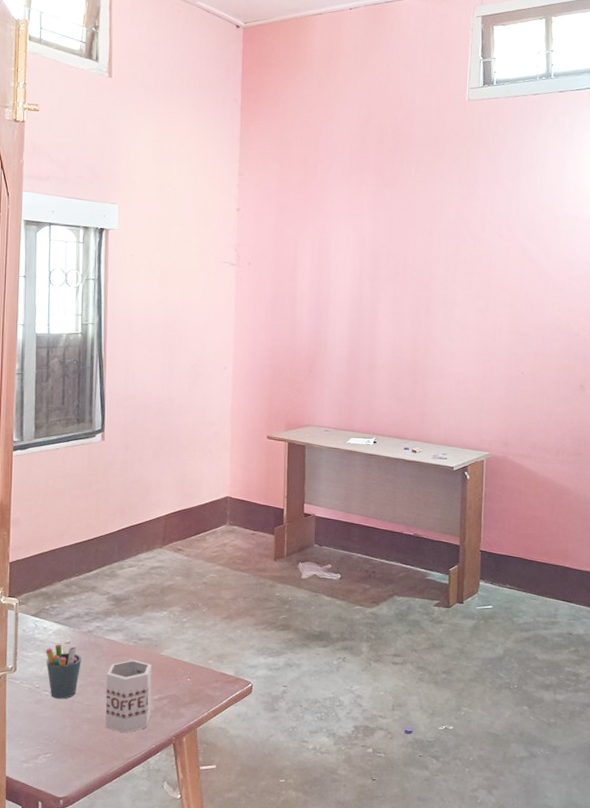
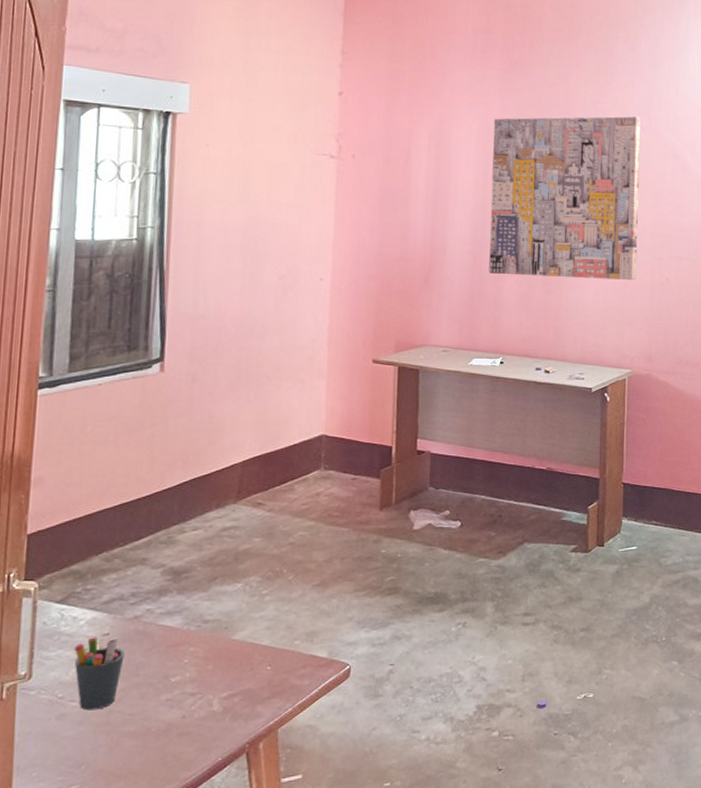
mug: present [105,660,152,733] -> none [155,649,221,747]
wall art: none [364,224,500,373] -> present [489,115,641,280]

